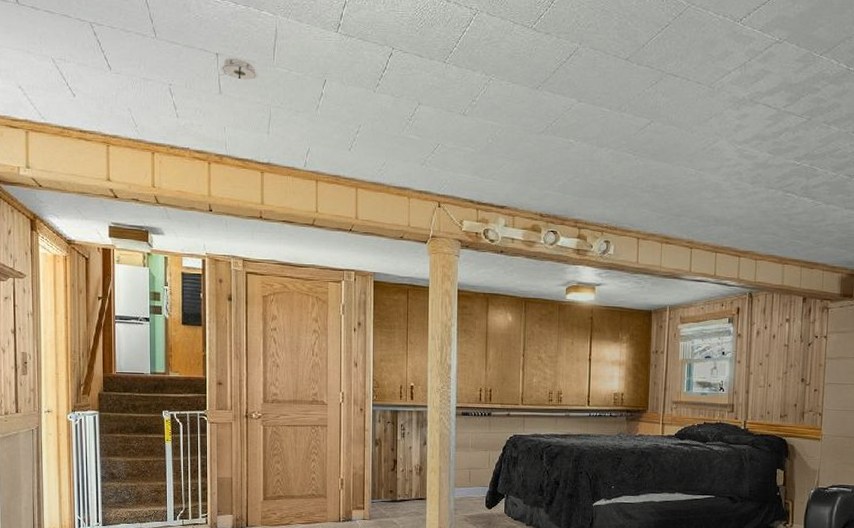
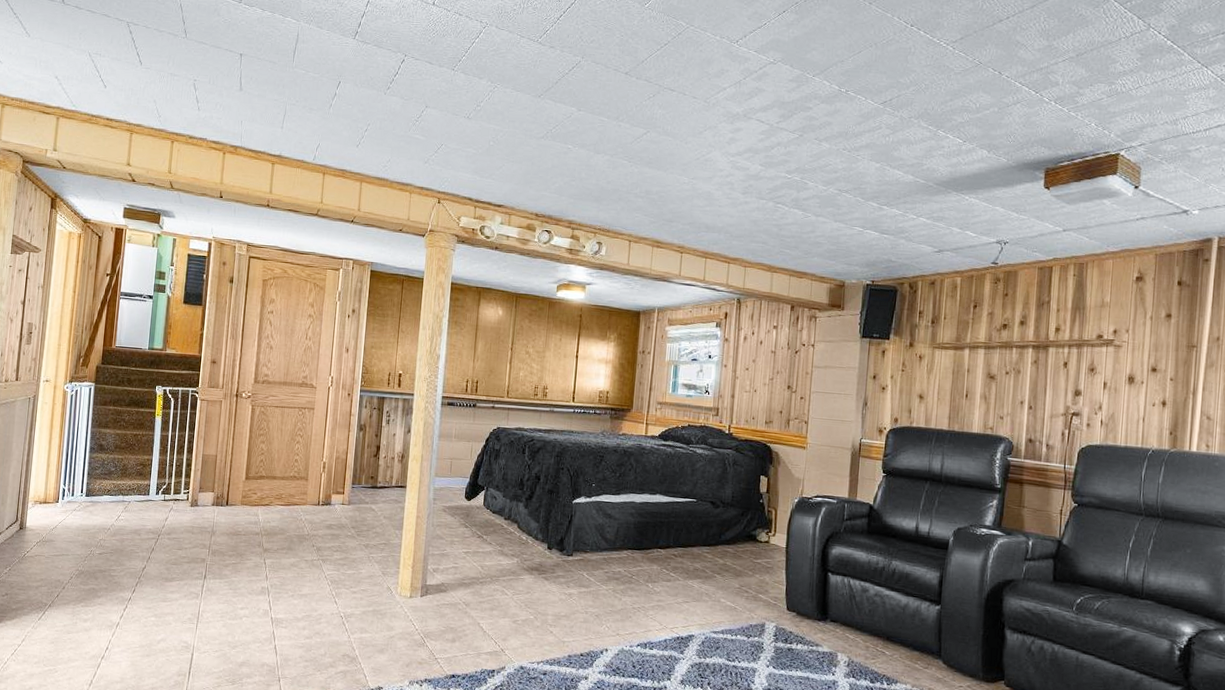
smoke detector: present [219,58,258,80] -> none [241,58,278,79]

